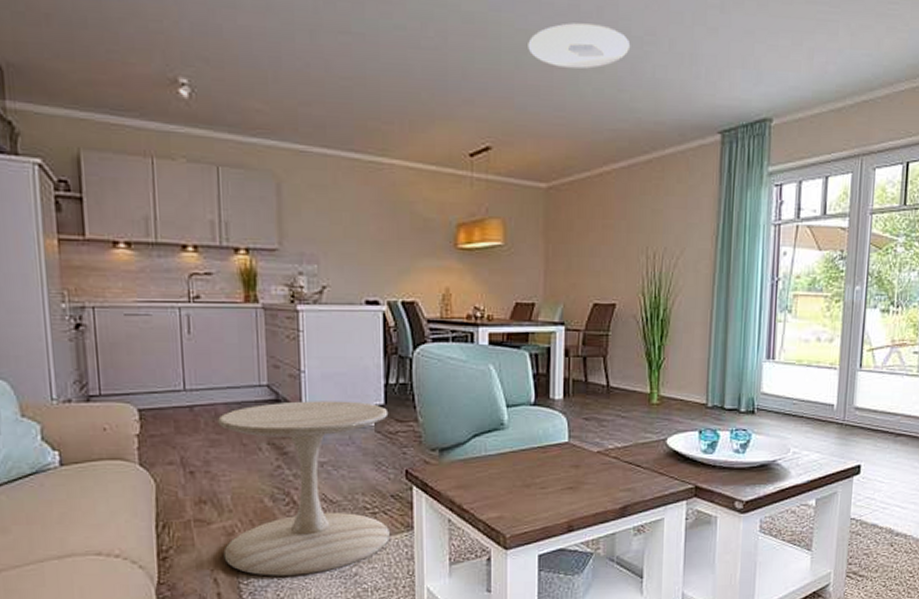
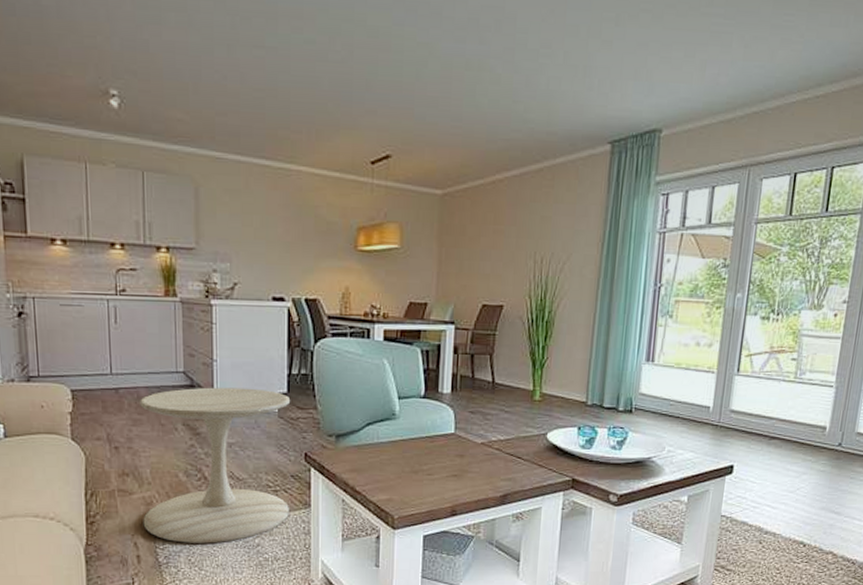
ceiling light: present [528,22,631,69] -> none [428,36,527,81]

